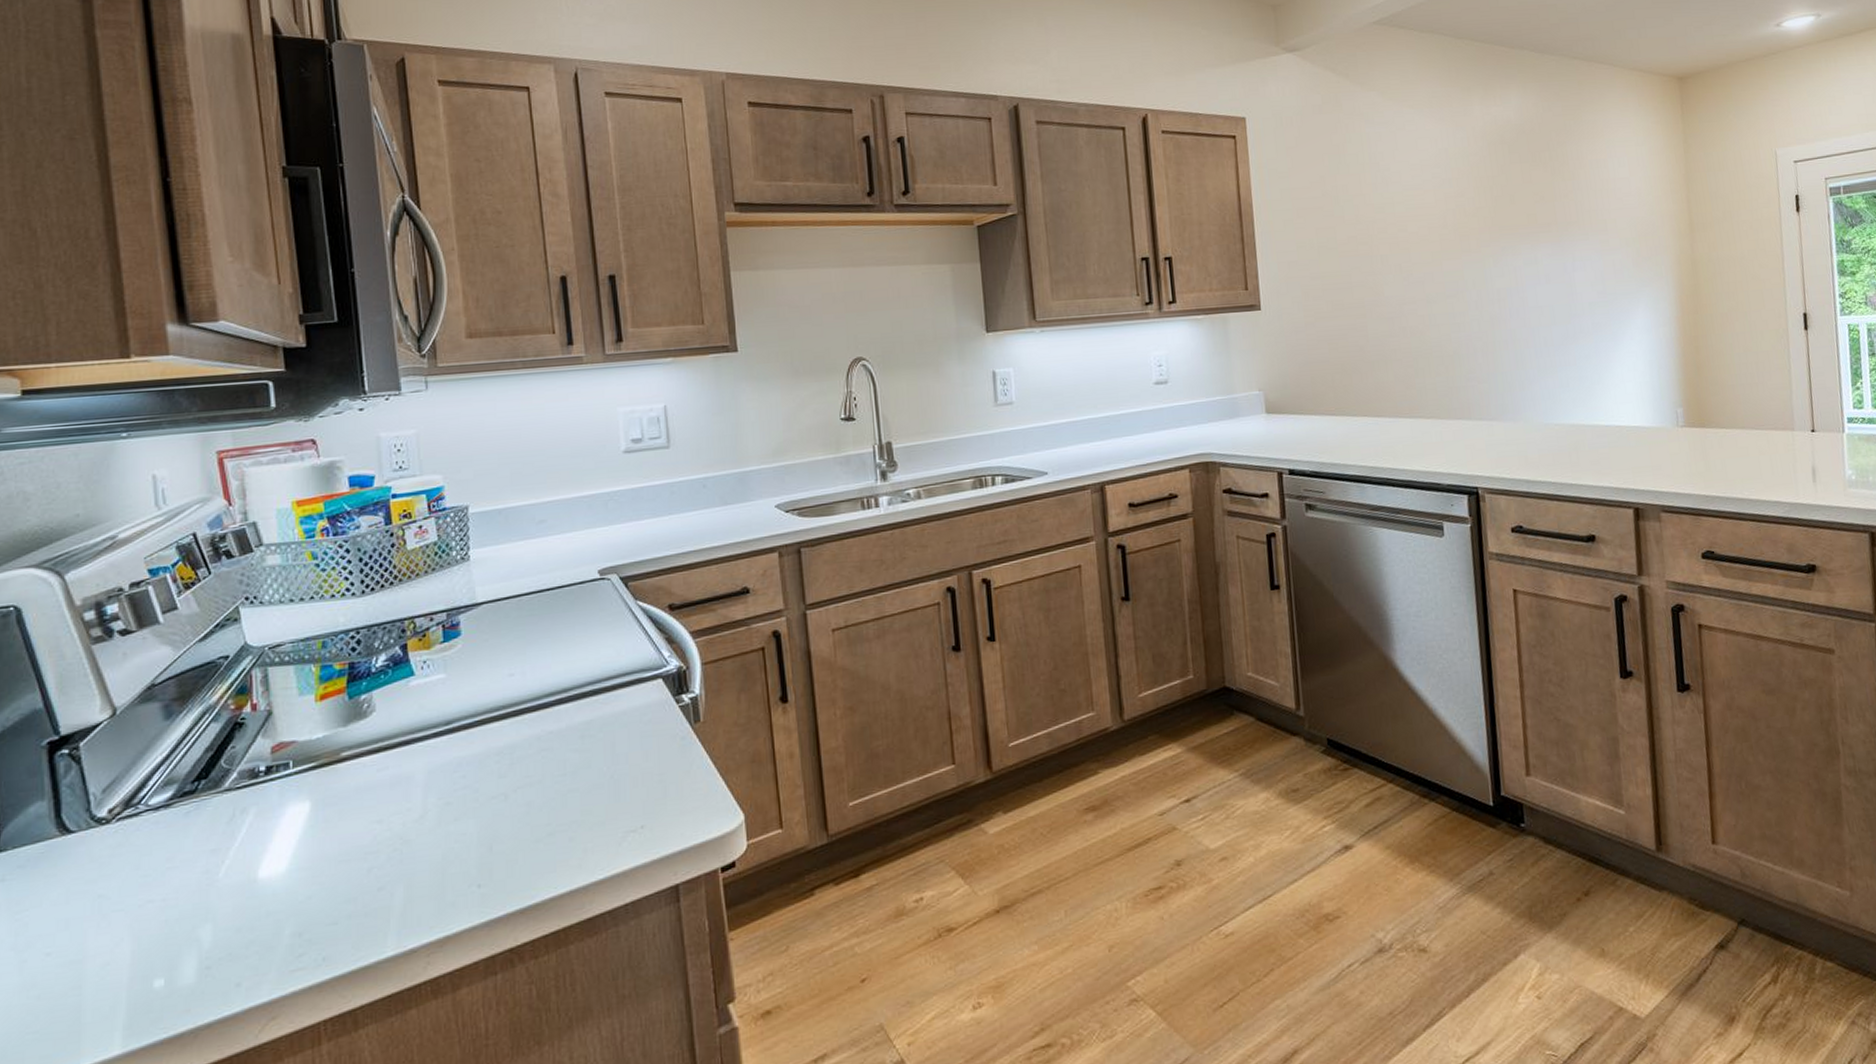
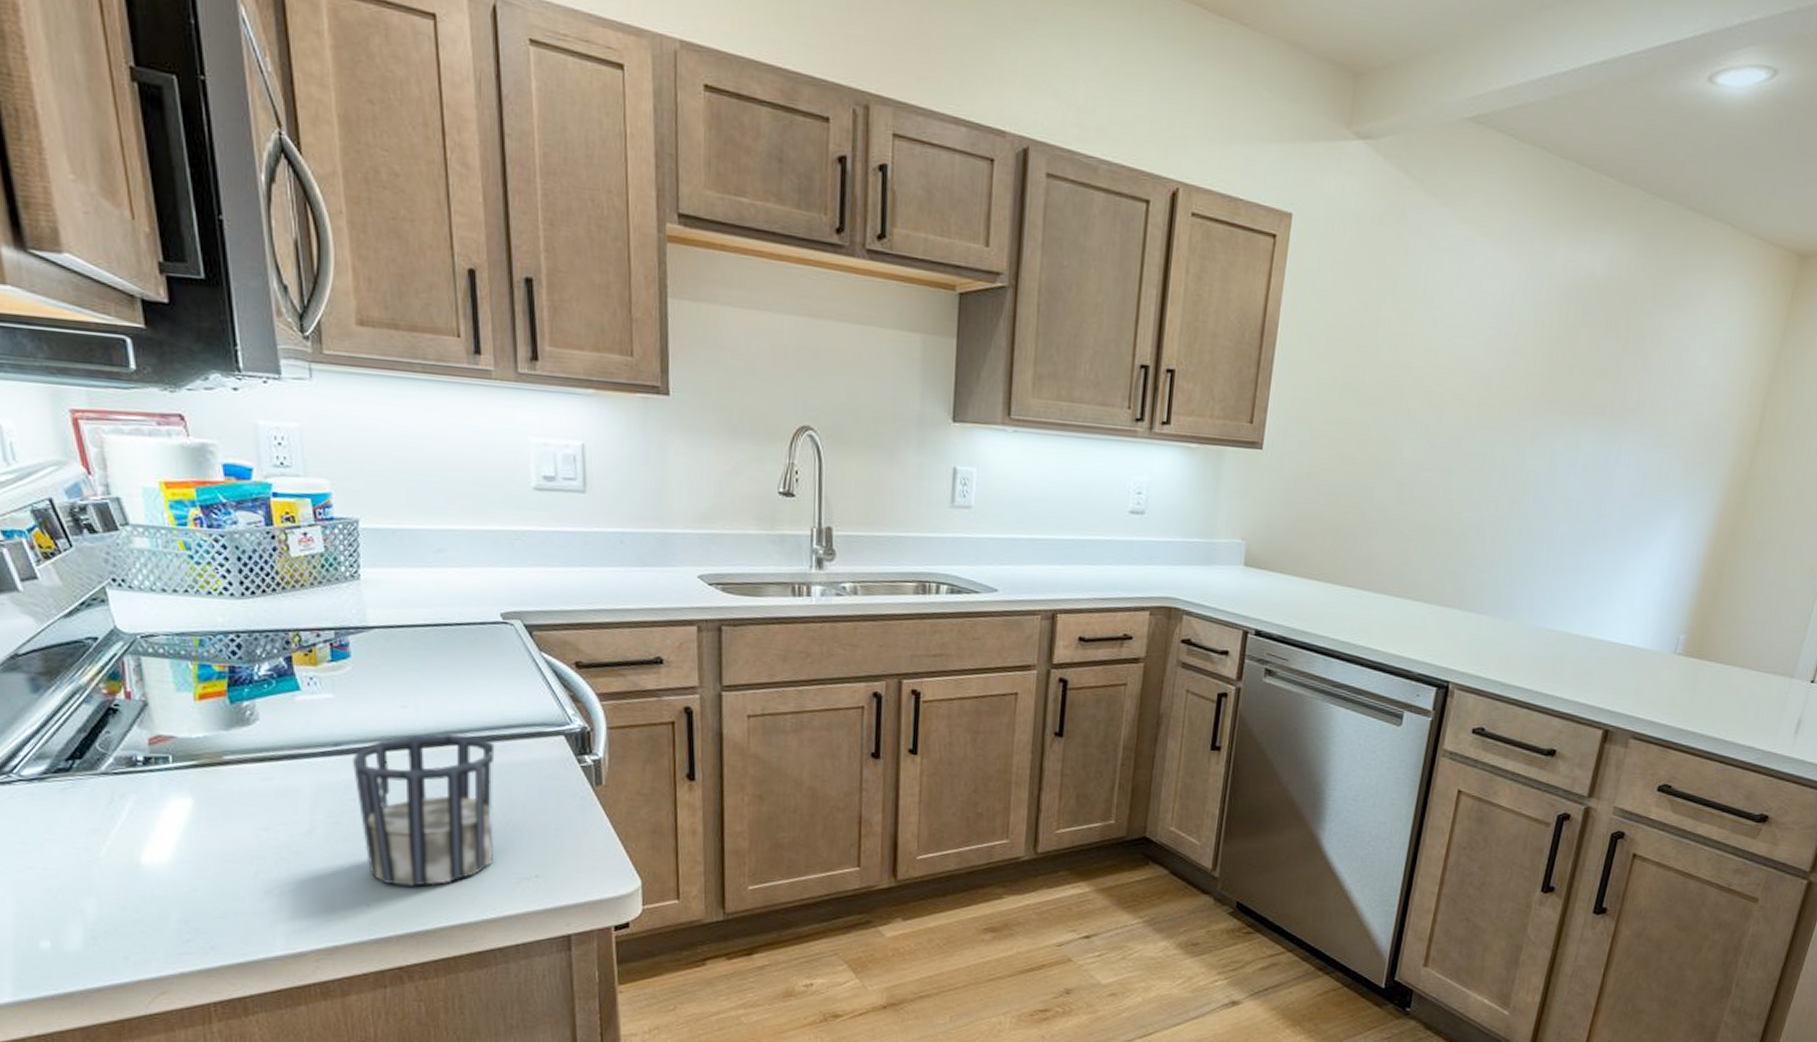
cup: none [464,693,599,861] -> present [353,734,495,886]

